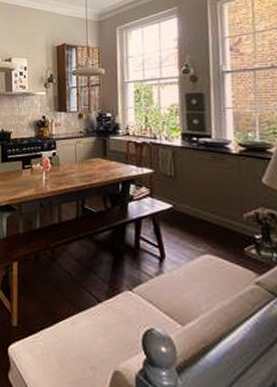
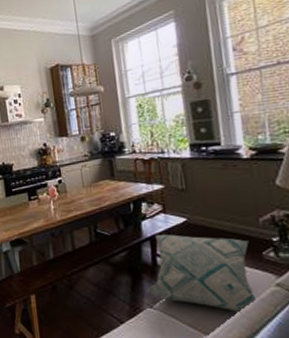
decorative pillow: none [127,217,235,308] -> present [147,234,257,313]

